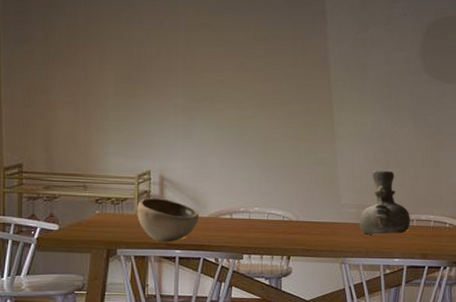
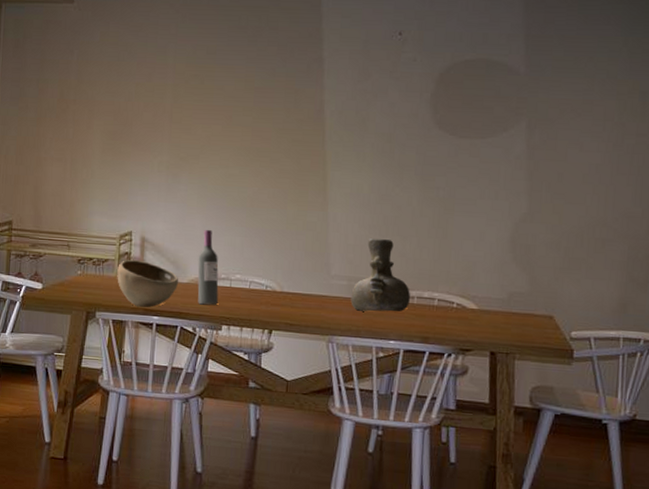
wine bottle: none [217,167,238,237] -> present [197,230,219,305]

